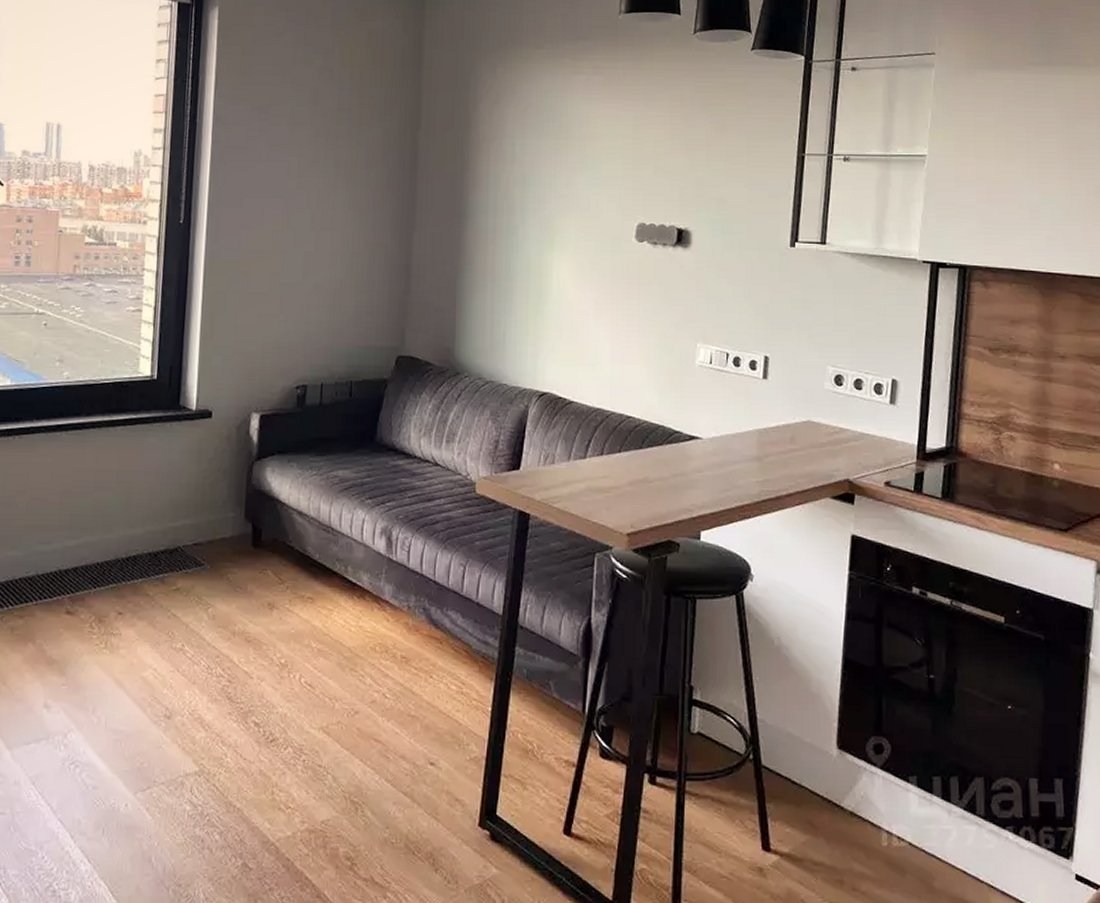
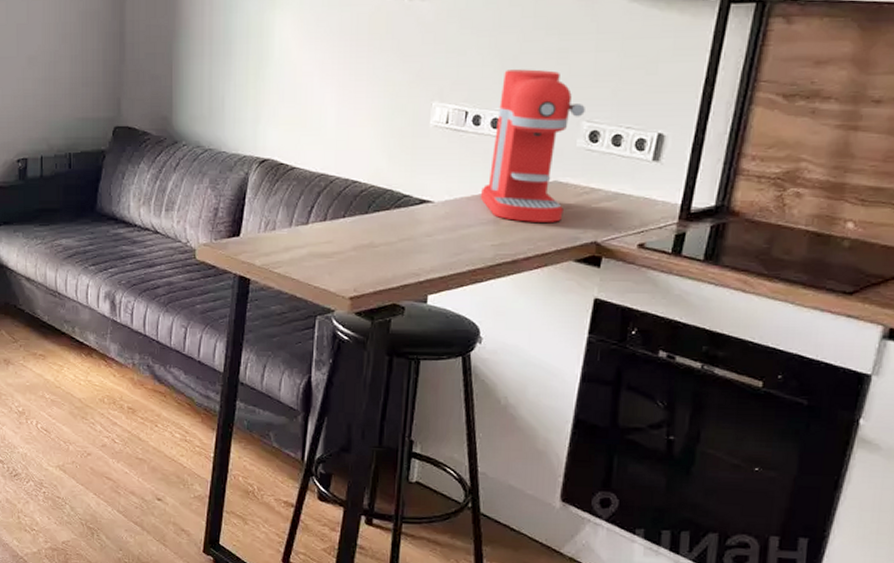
coffee maker: none [743,316,829,460] -> present [480,69,585,222]

